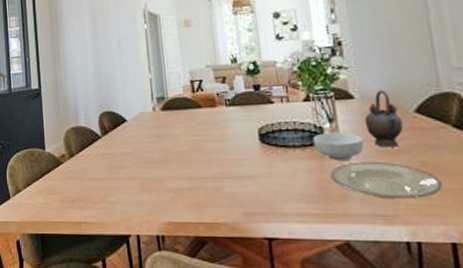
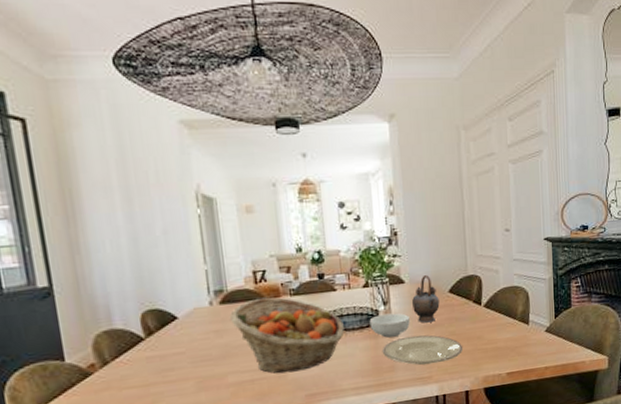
fruit basket: none [169,106,284,186] -> present [229,297,344,374]

